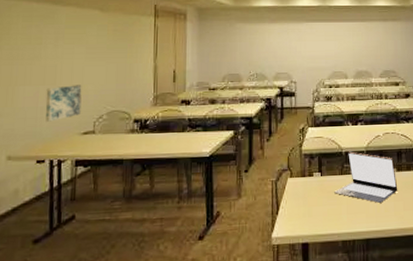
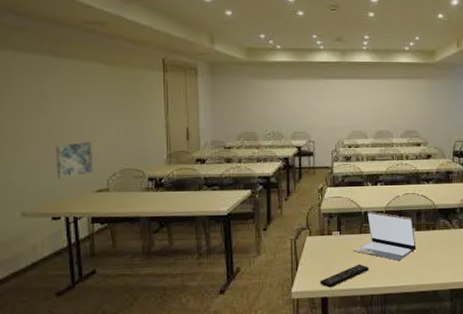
remote control: none [300,206,350,233] -> present [320,264,369,288]

